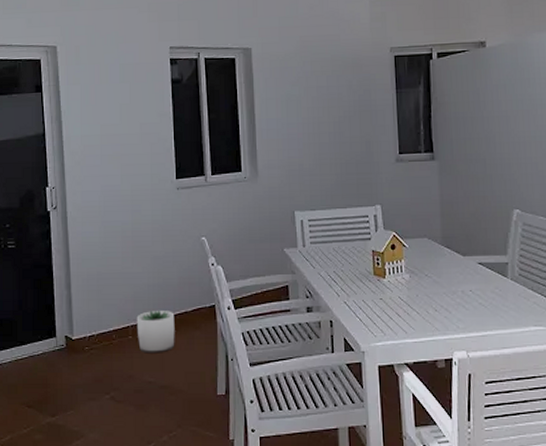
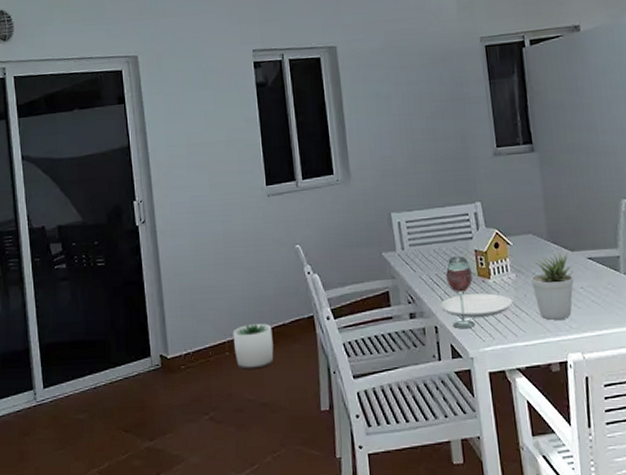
plate: none [336,292,405,313] -> present [440,293,513,318]
wineglass: none [343,256,369,324] -> present [445,256,476,329]
potted plant: none [423,257,464,319] -> present [531,252,574,320]

